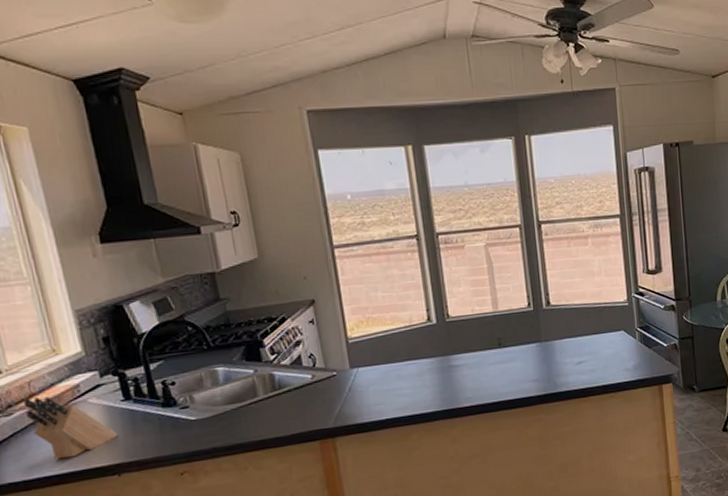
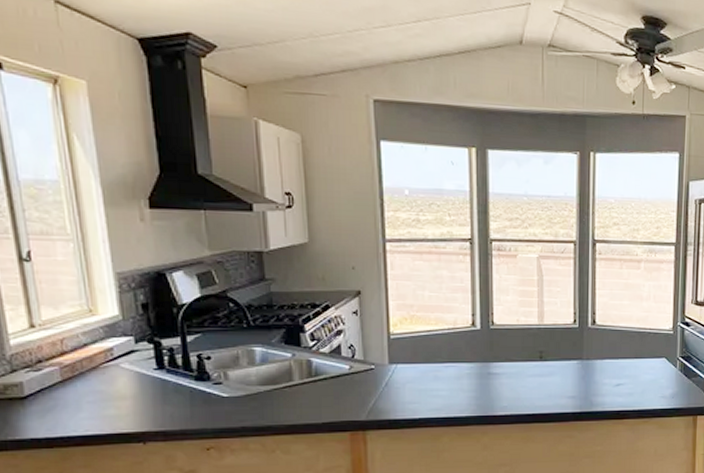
knife block: present [22,396,117,460] -> none [53,355,146,421]

